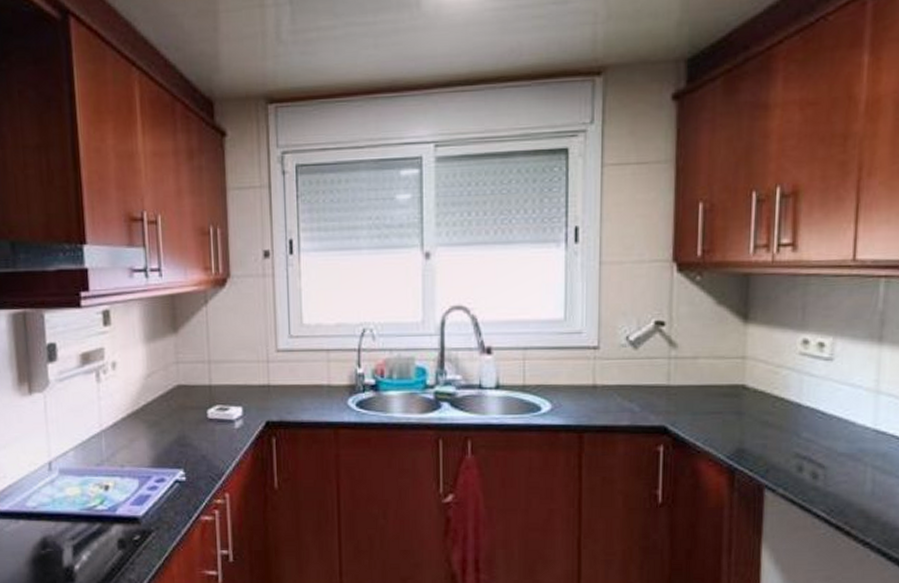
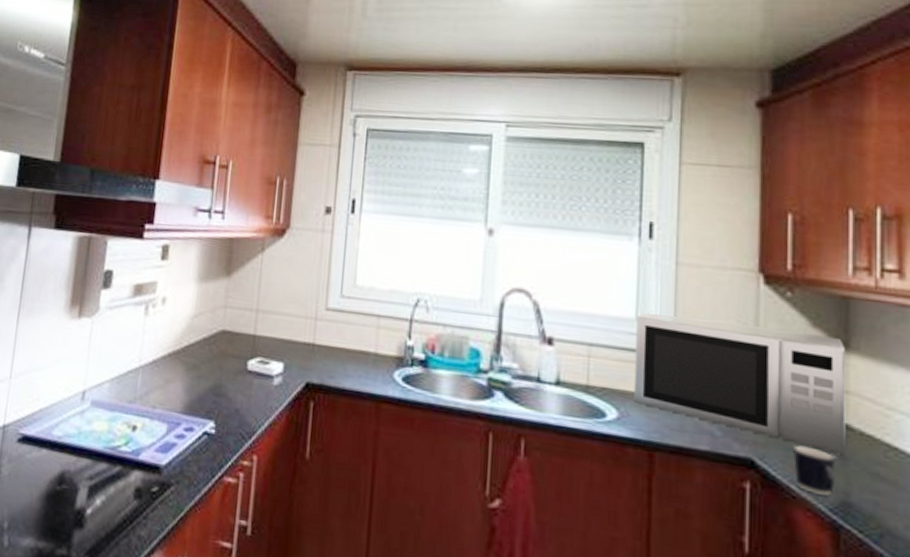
microwave: none [564,309,745,411] -> present [633,311,846,455]
mug: none [698,408,733,446] -> present [792,445,835,496]

